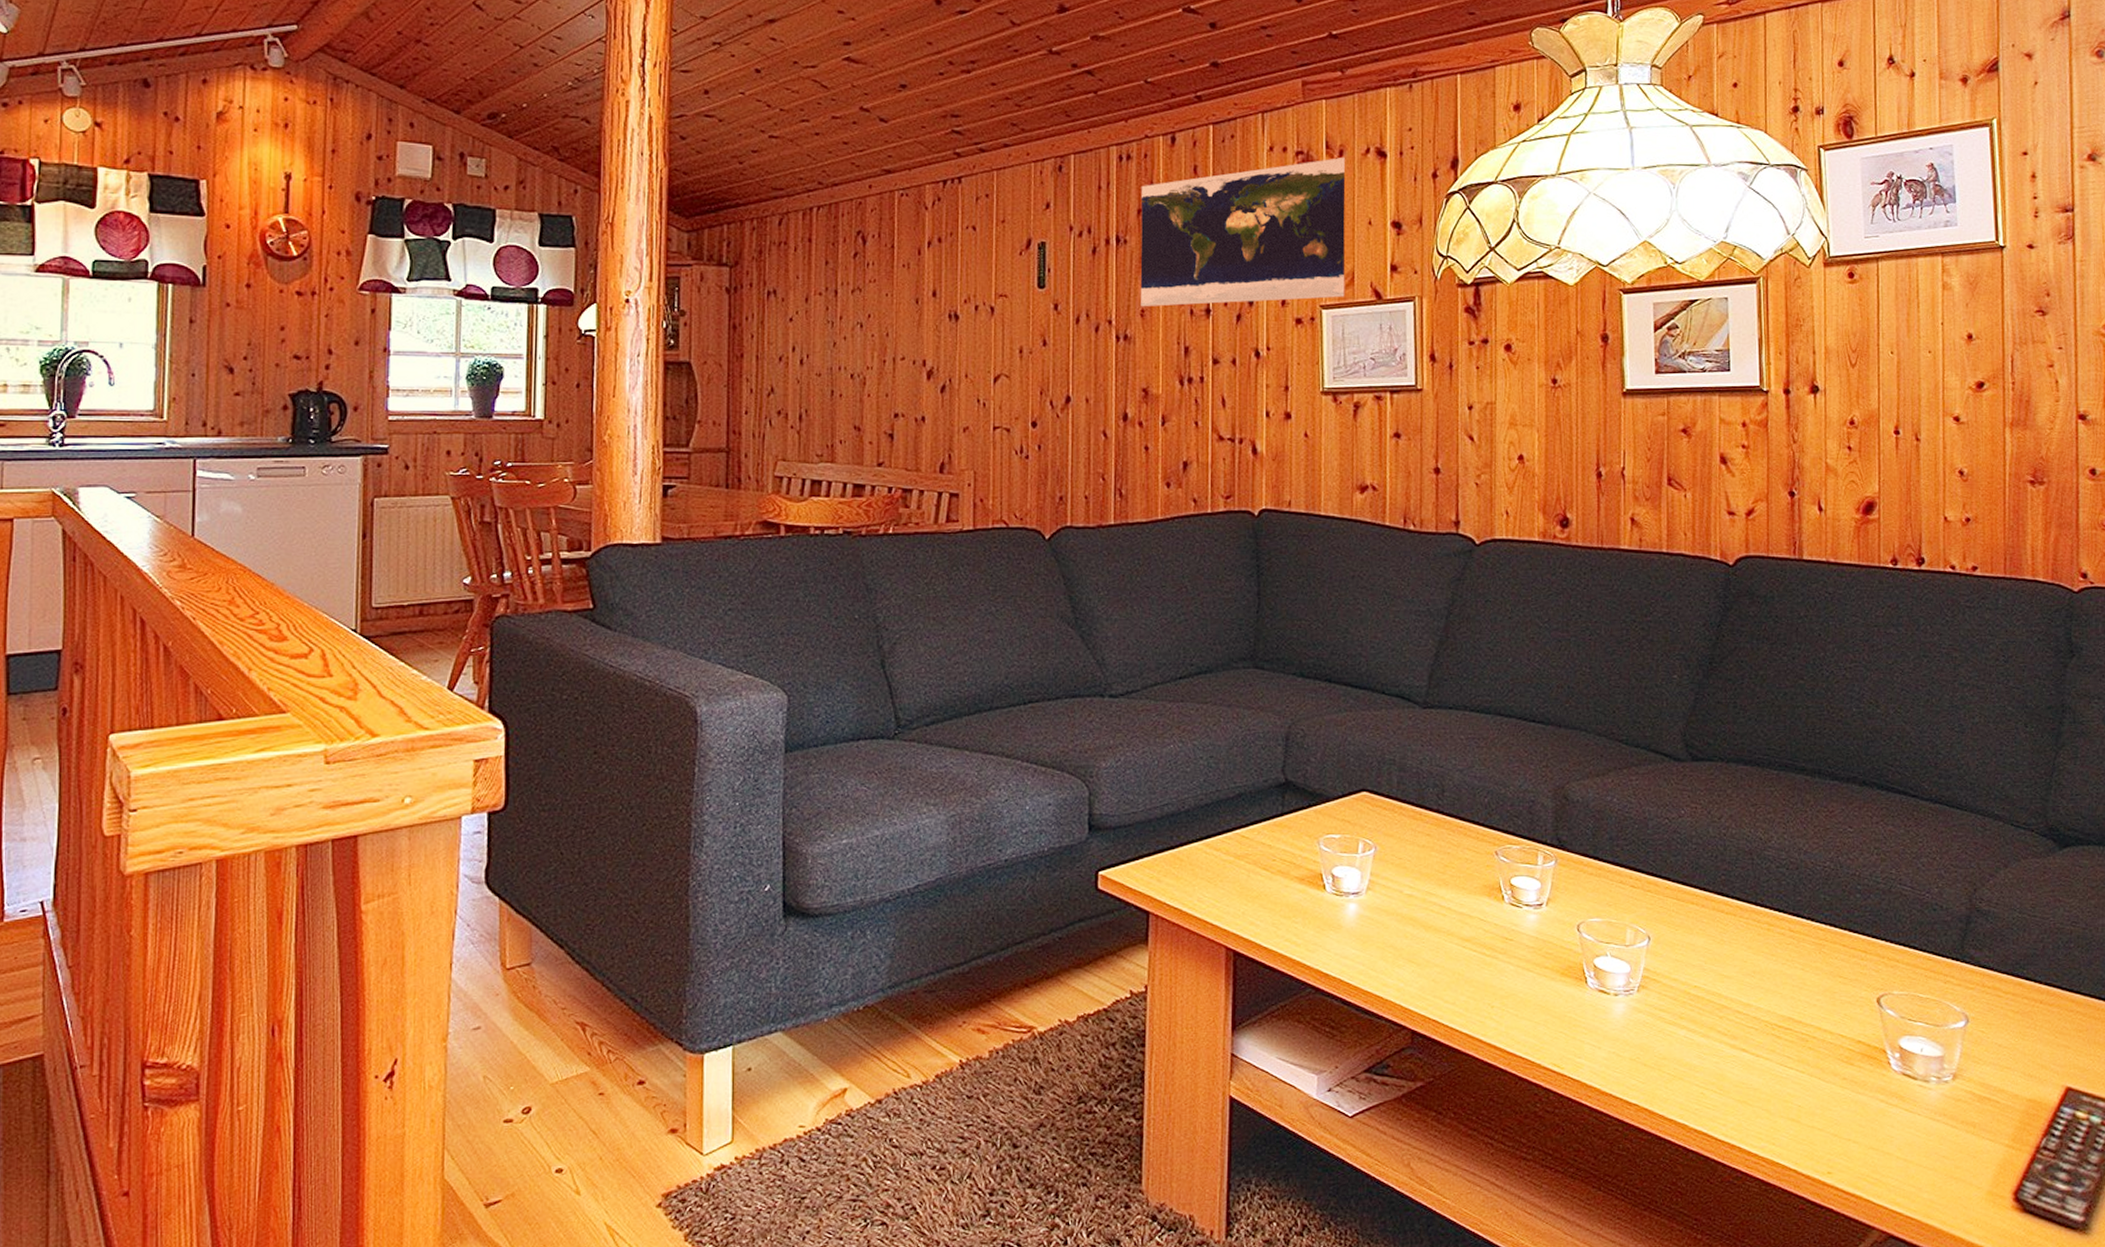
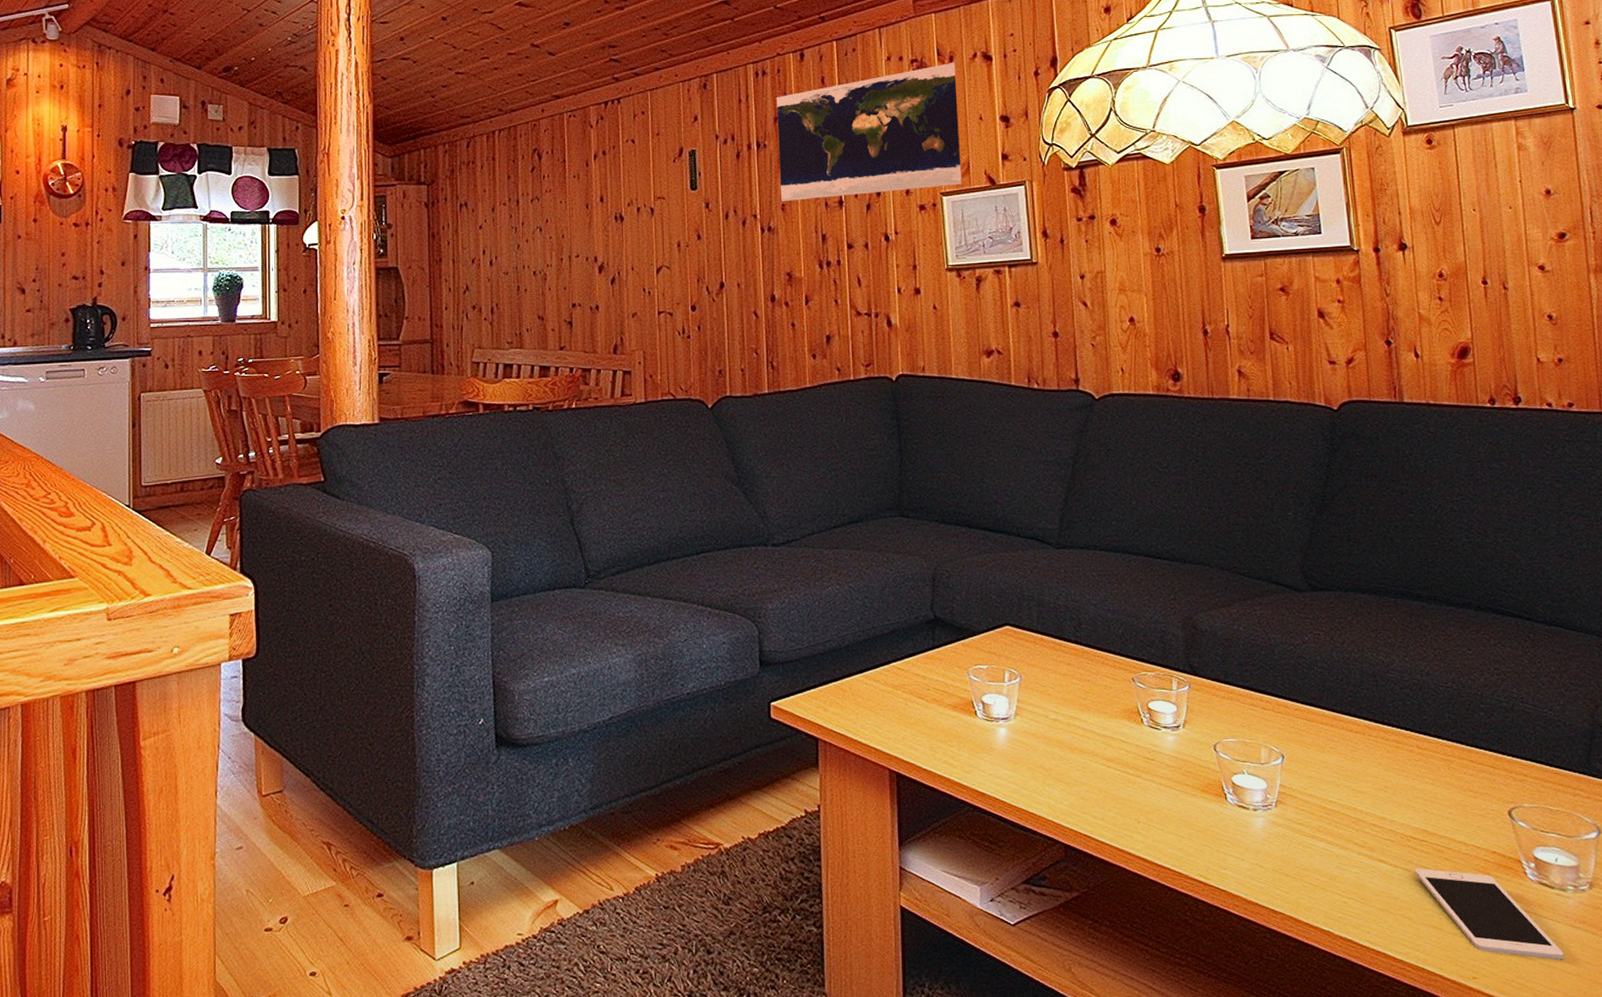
cell phone: none [1777,1058,1922,1154] -> present [1415,868,1565,960]

